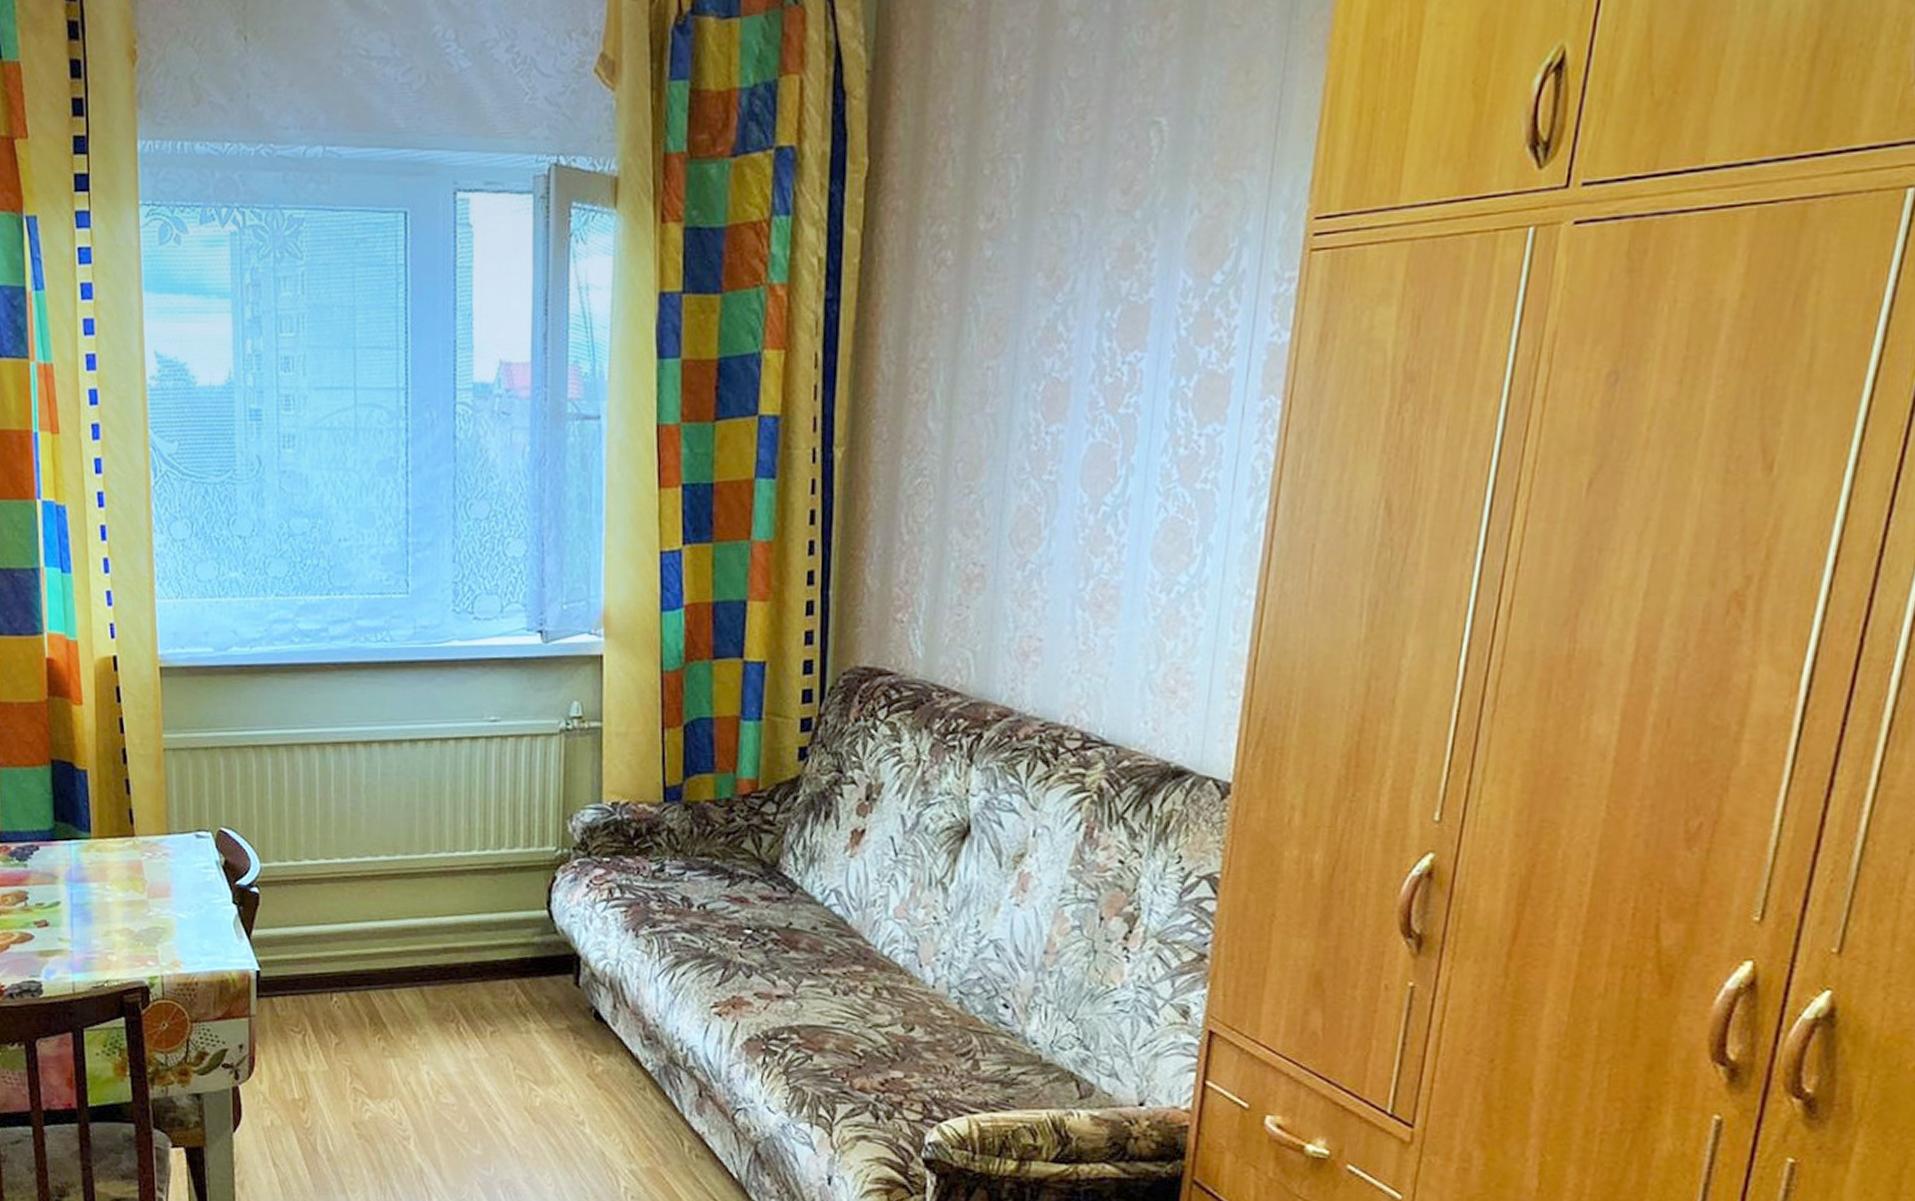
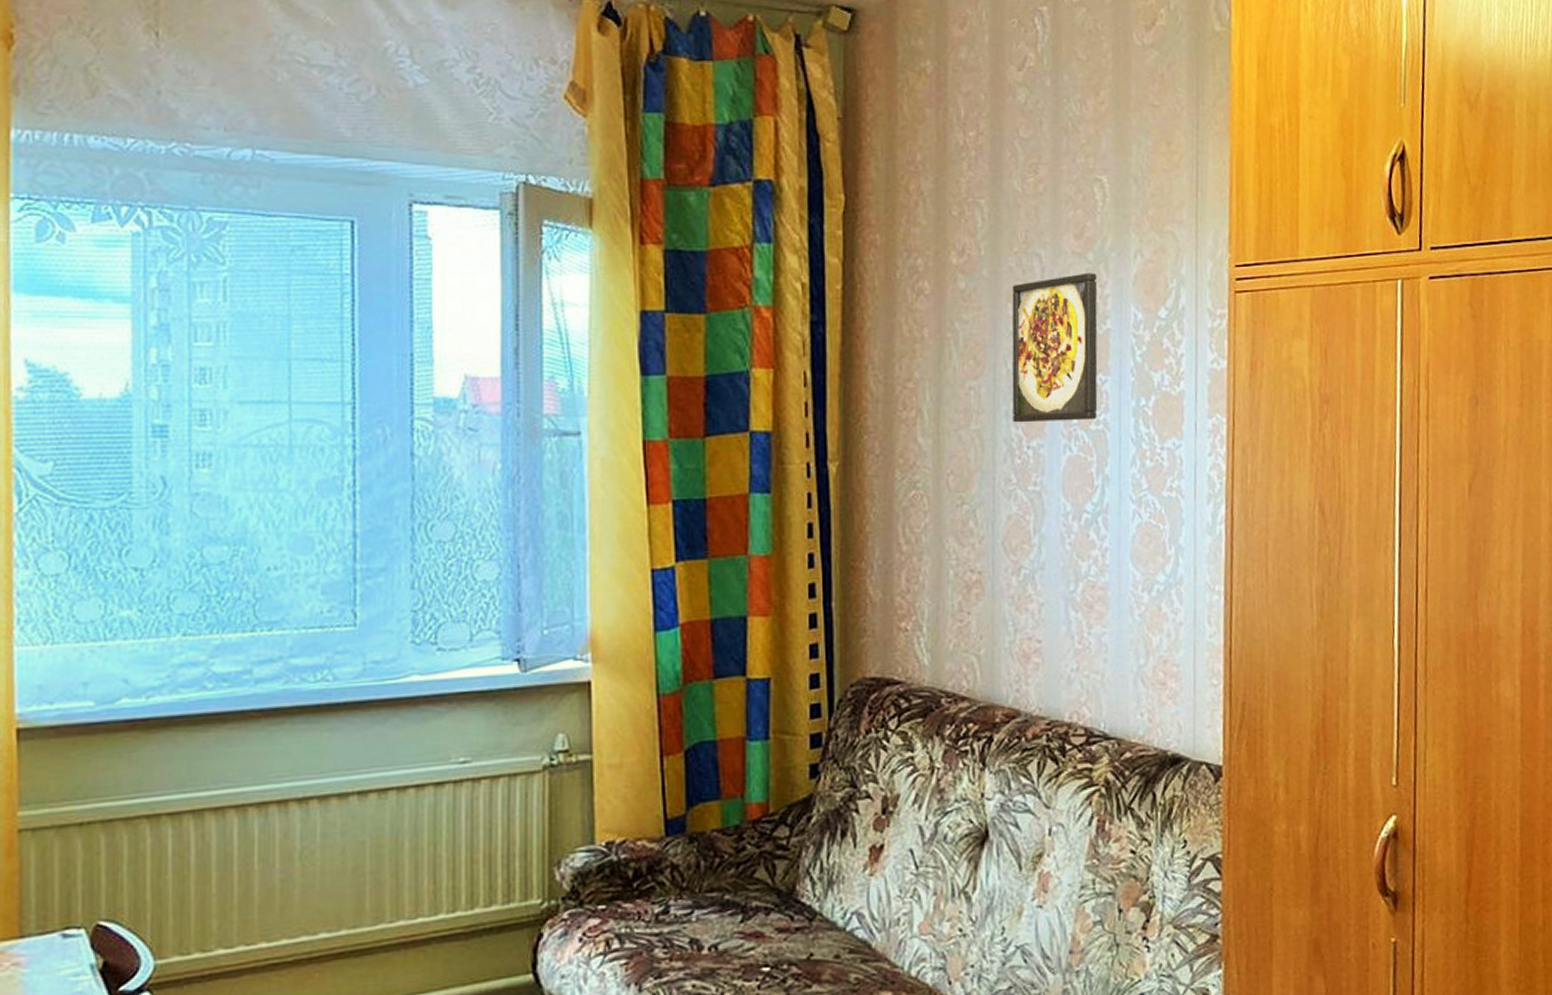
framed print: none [1032,233,1144,406] -> present [1012,272,1098,423]

